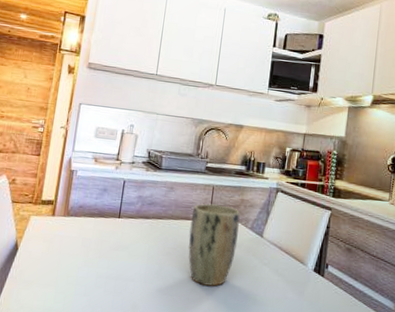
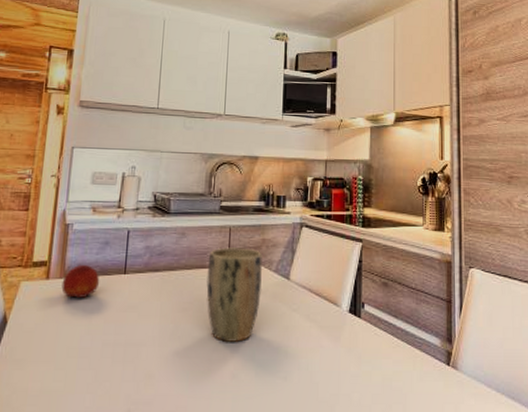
fruit: none [65,206,98,236] -> present [61,264,100,299]

